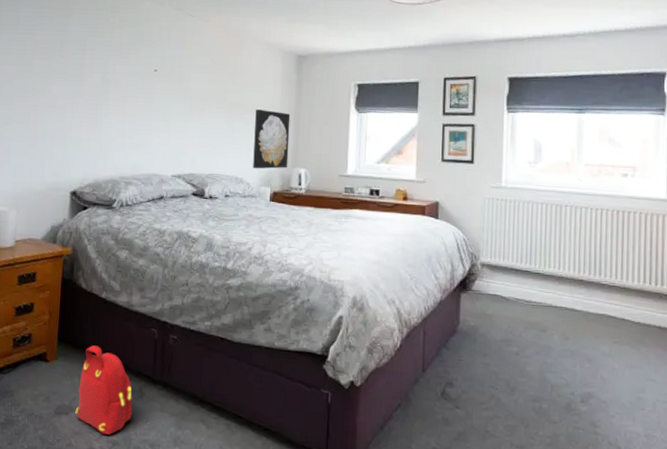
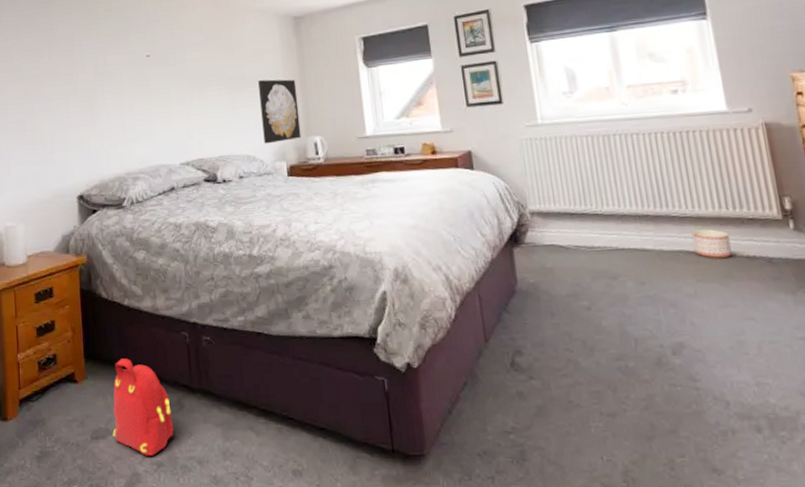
planter: none [615,298,647,327] -> present [691,229,732,259]

